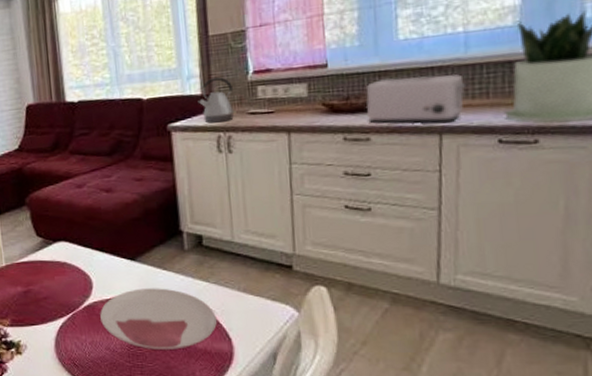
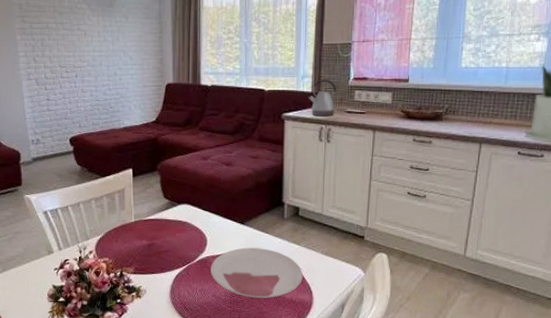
toaster: present [365,73,467,124] -> none [432,97,503,136]

